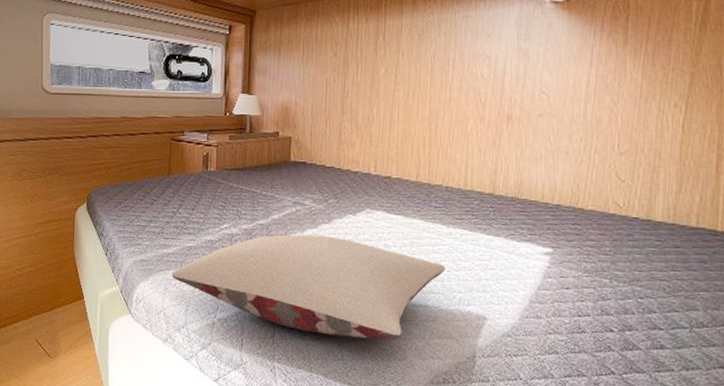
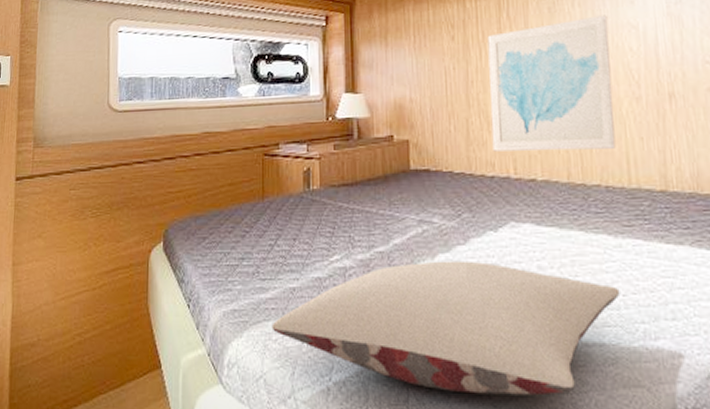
wall art: none [359,45,467,157] -> present [487,15,616,152]

